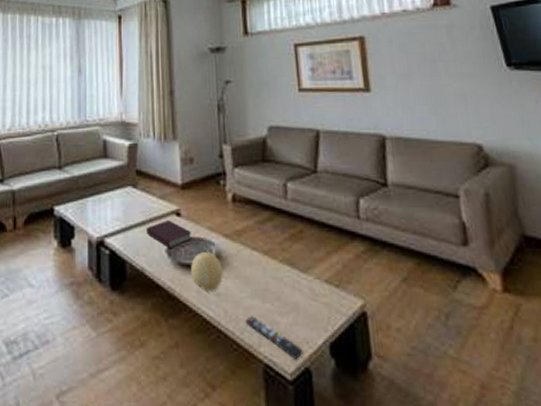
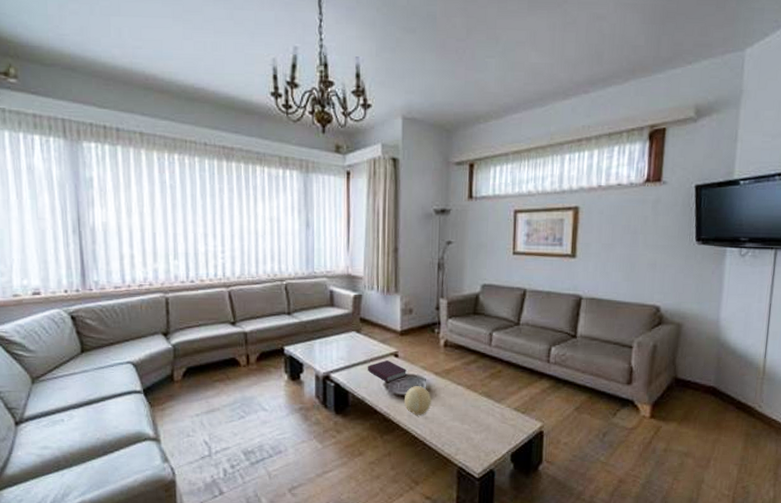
remote control: present [245,316,303,361] -> none [446,434,490,465]

